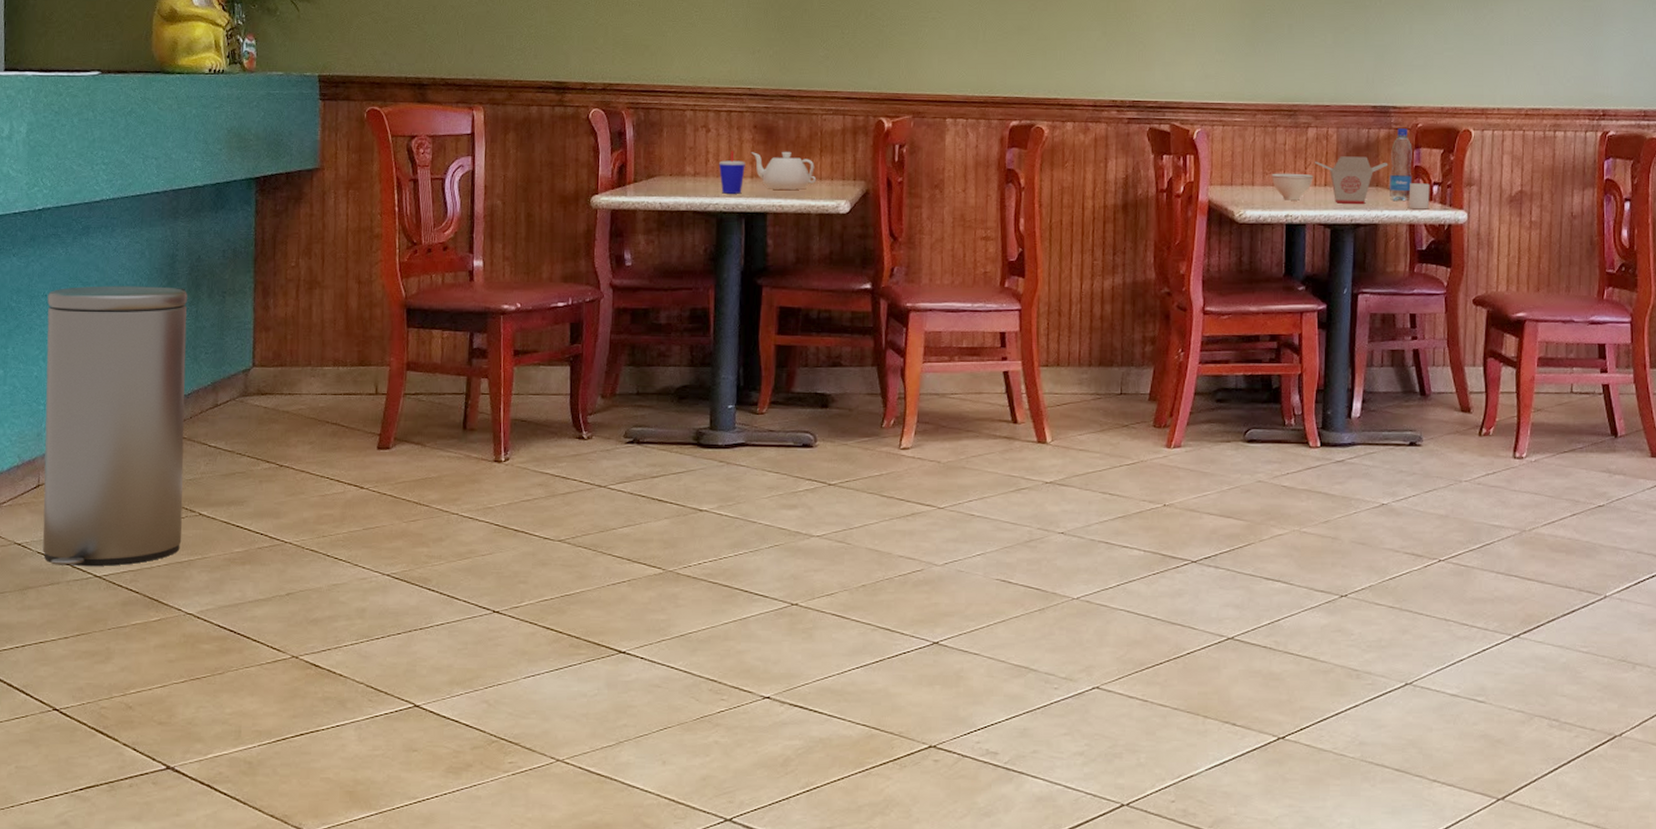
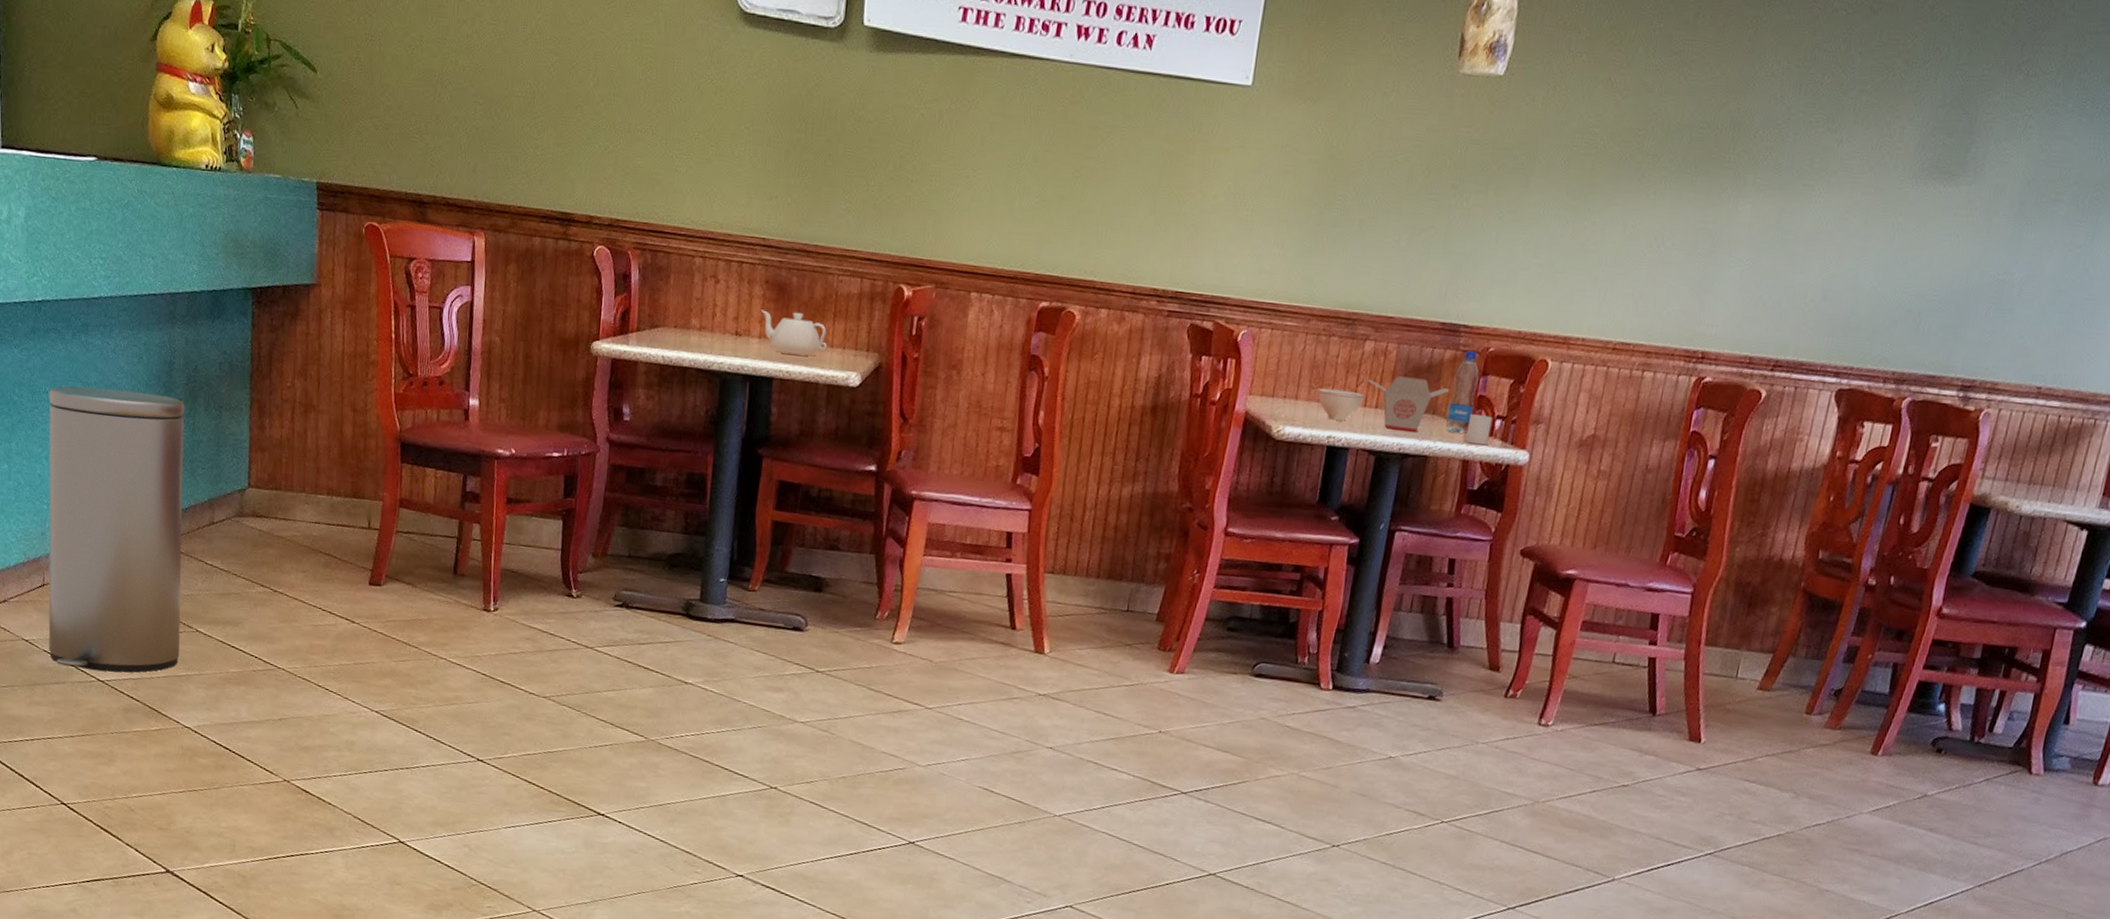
beverage cup: present [718,150,745,194] -> none [725,306,754,355]

